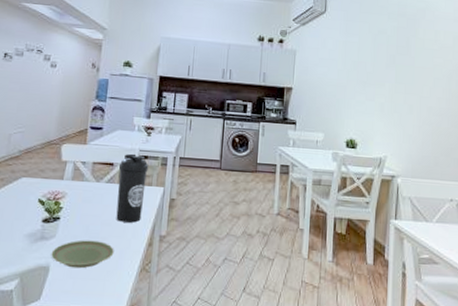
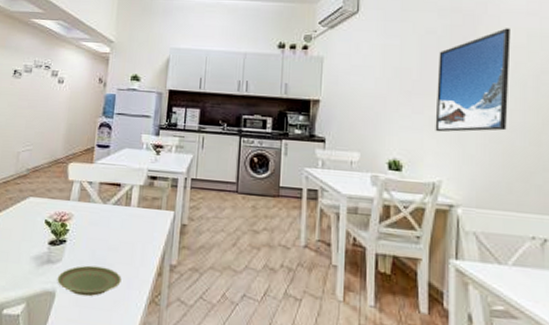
water bottle: present [116,153,149,223] -> none [123,173,158,249]
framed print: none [383,31,441,116] -> present [435,28,511,132]

